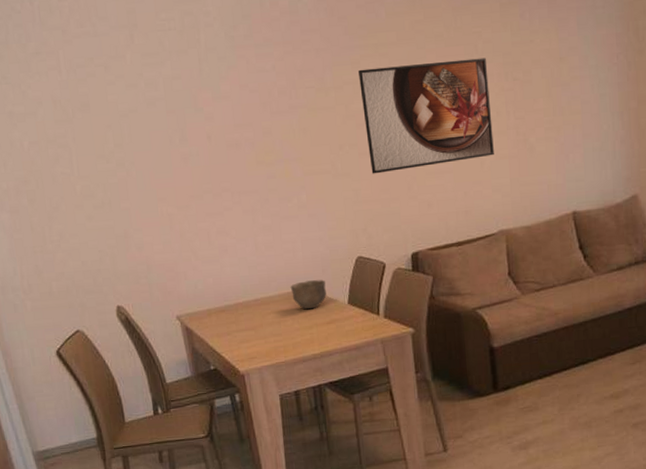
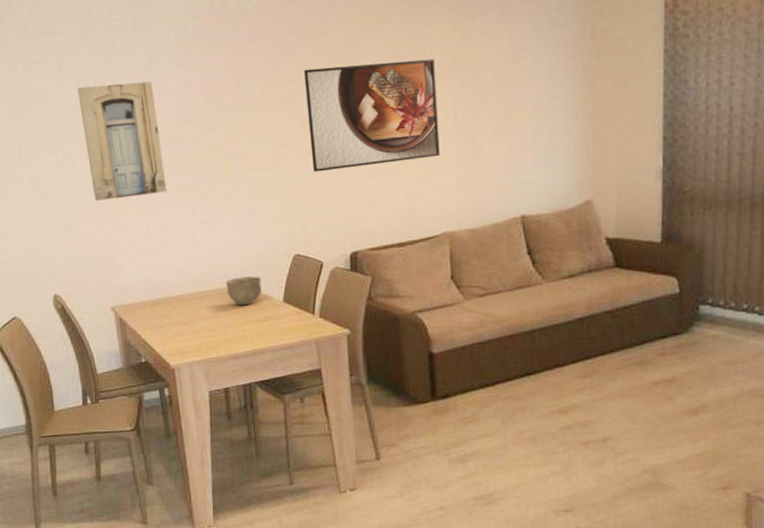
wall art: none [127,84,227,209] -> present [78,81,167,201]

